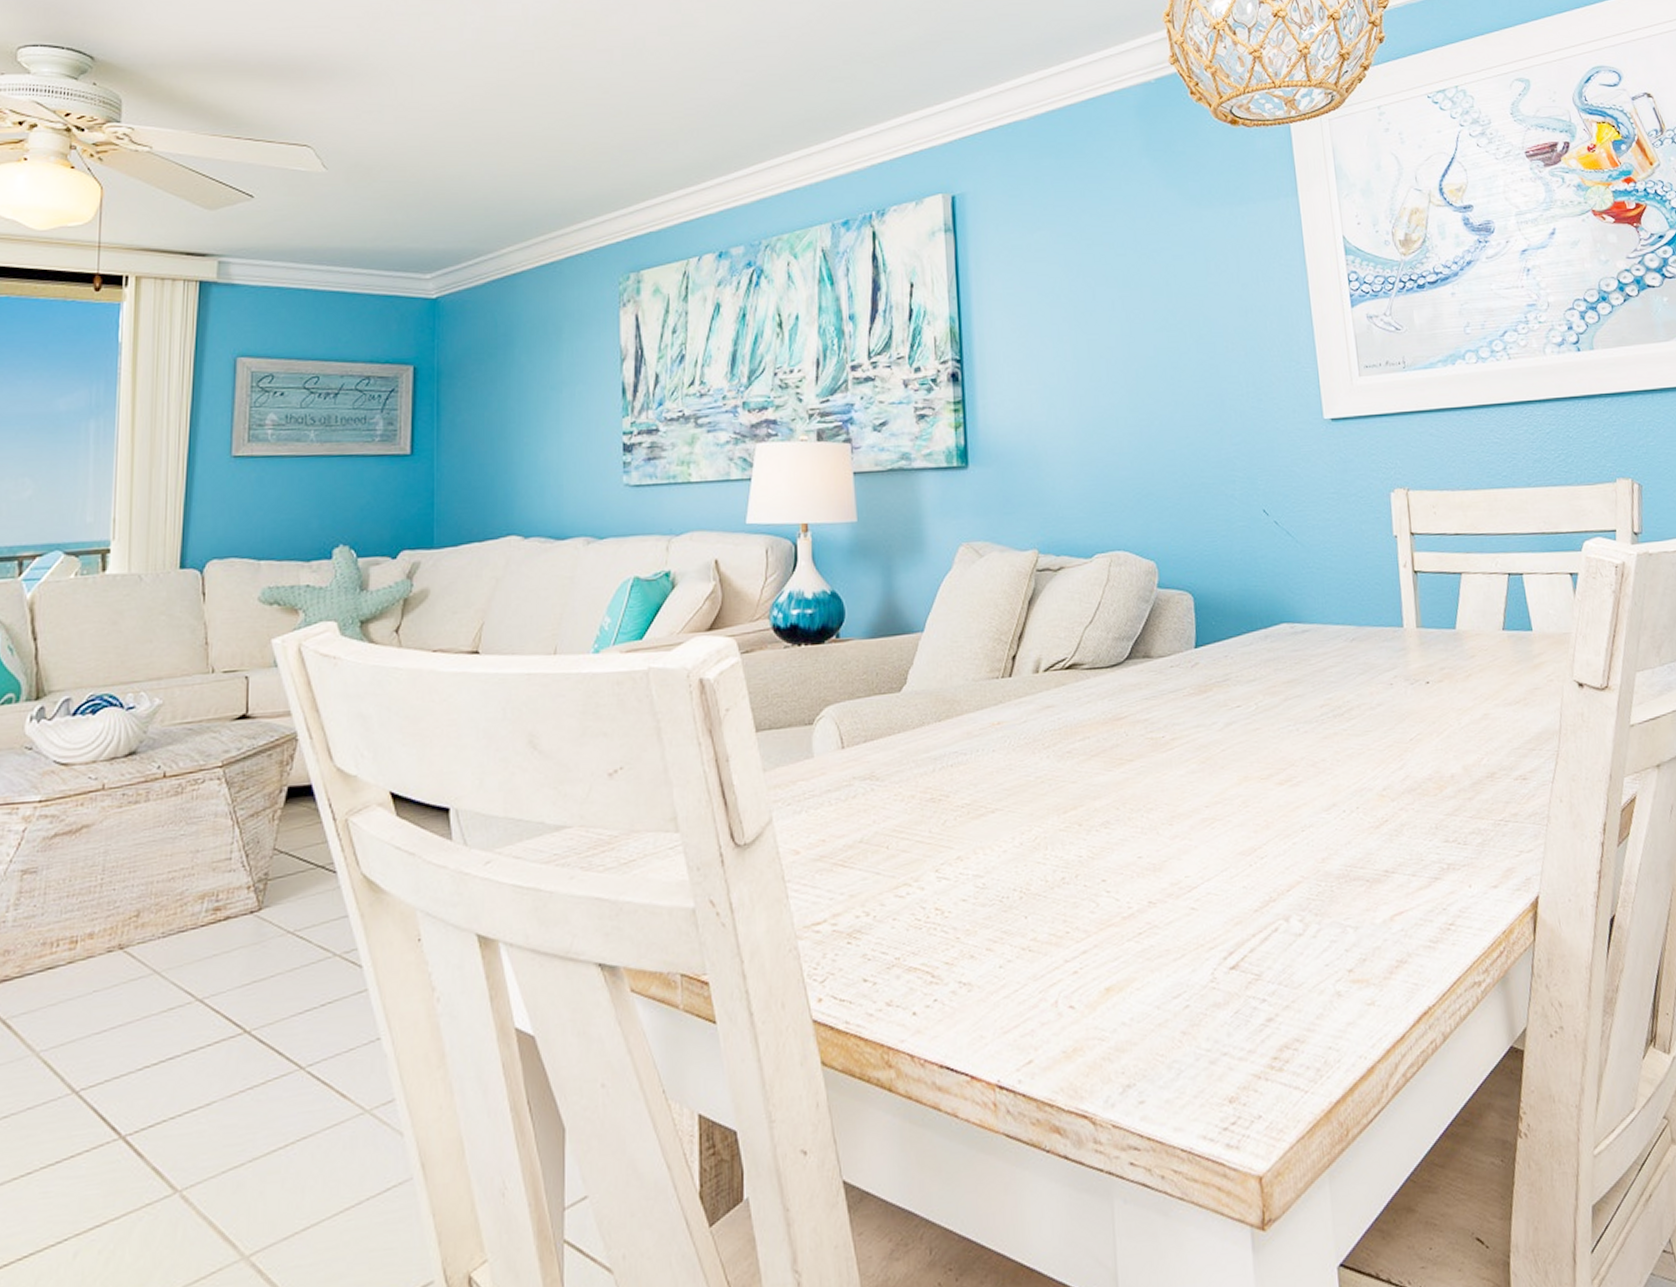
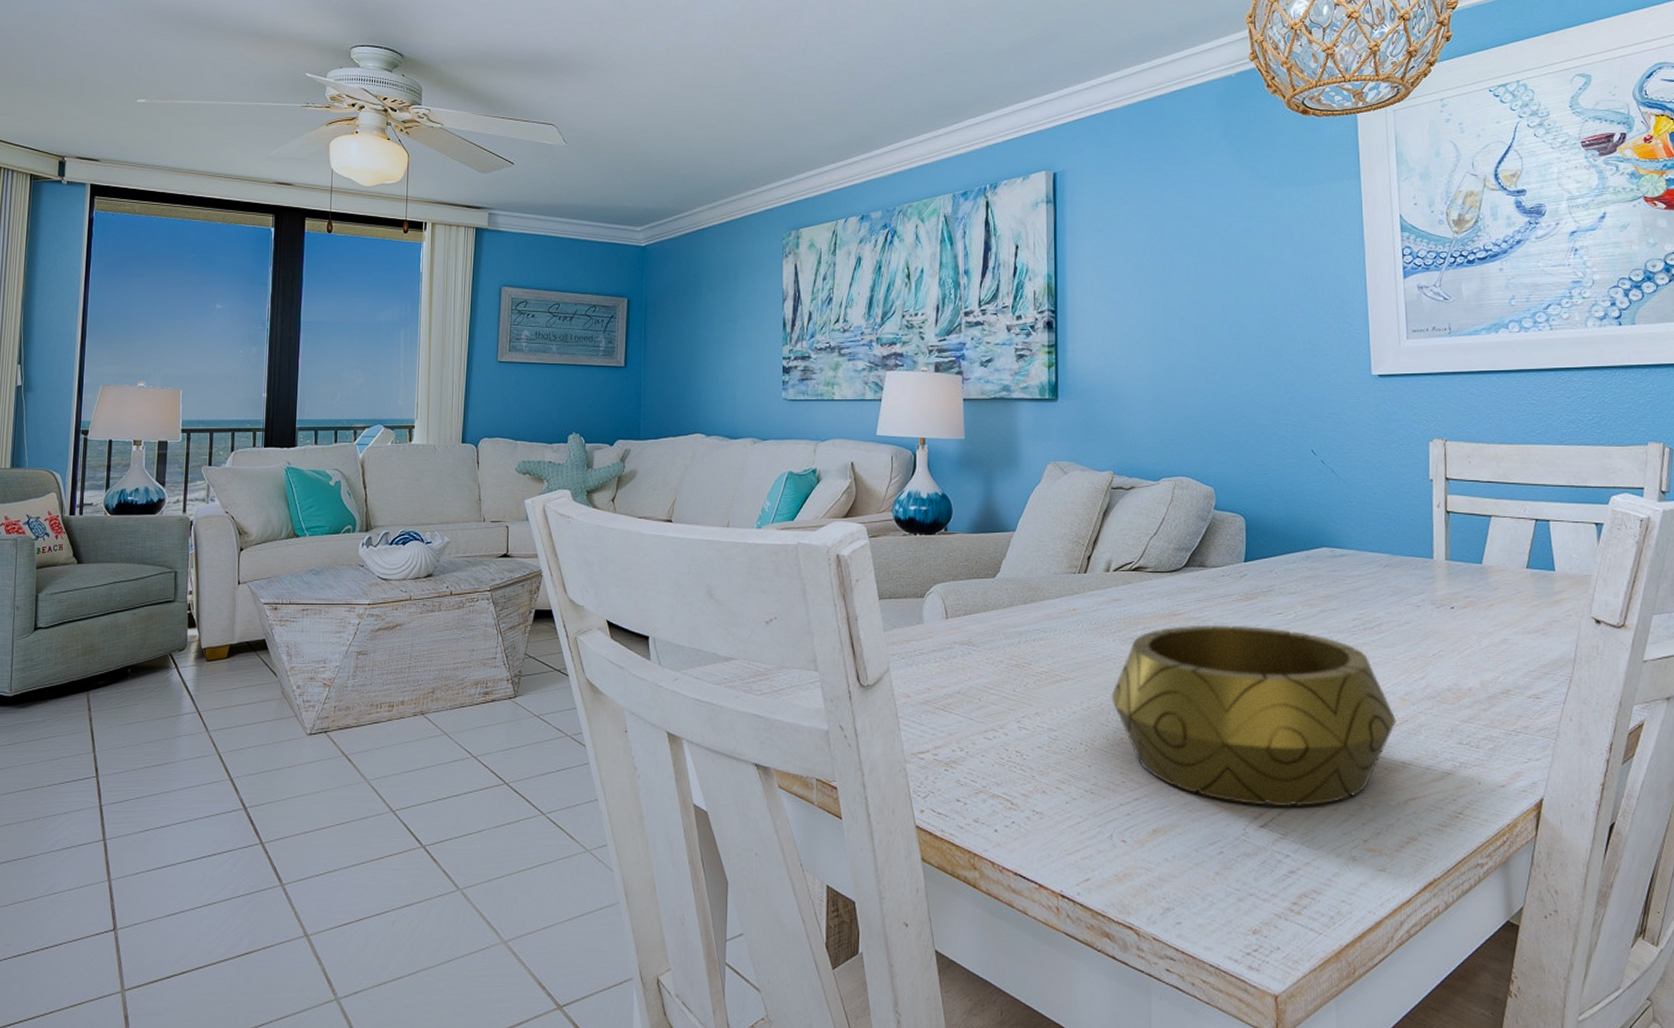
decorative bowl: none [1048,724,1376,943] -> present [1111,625,1396,807]

